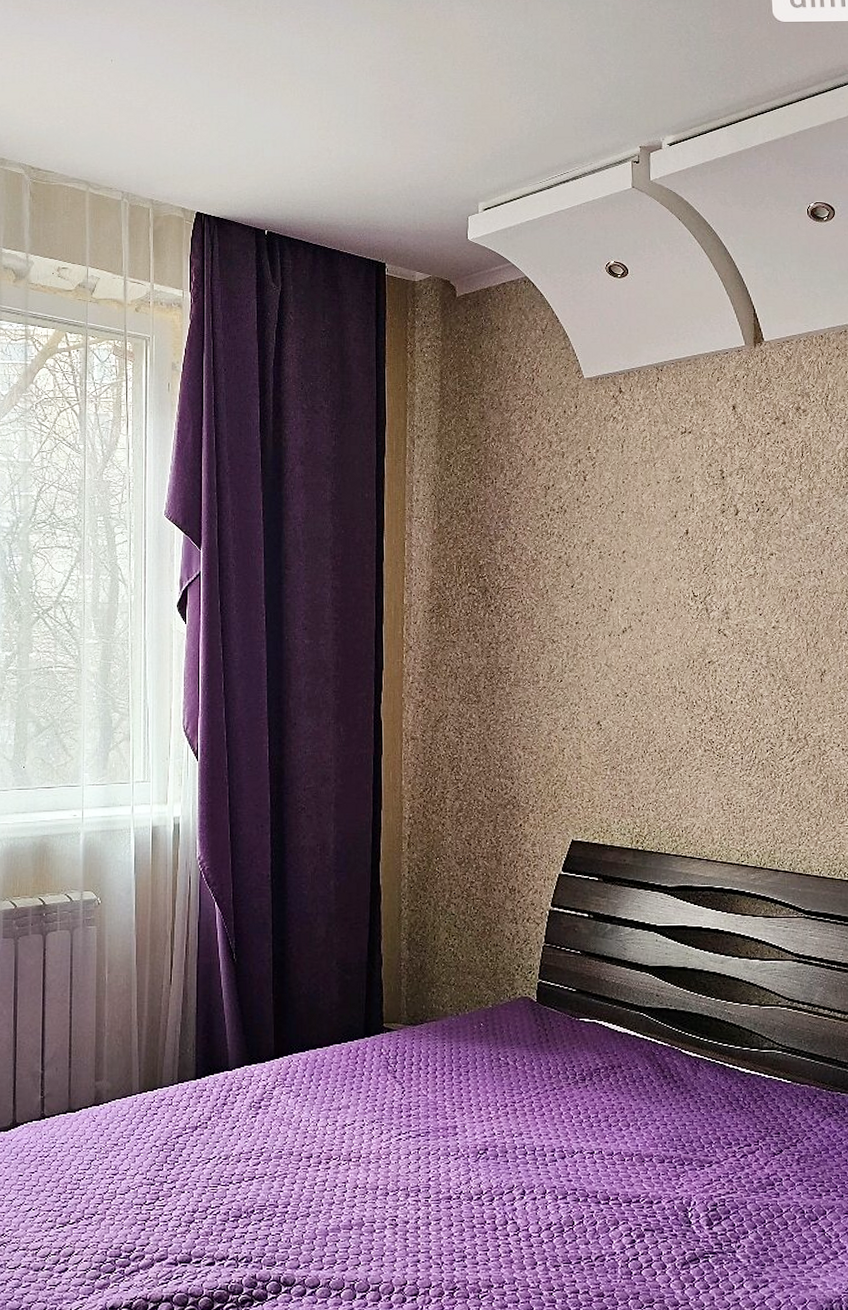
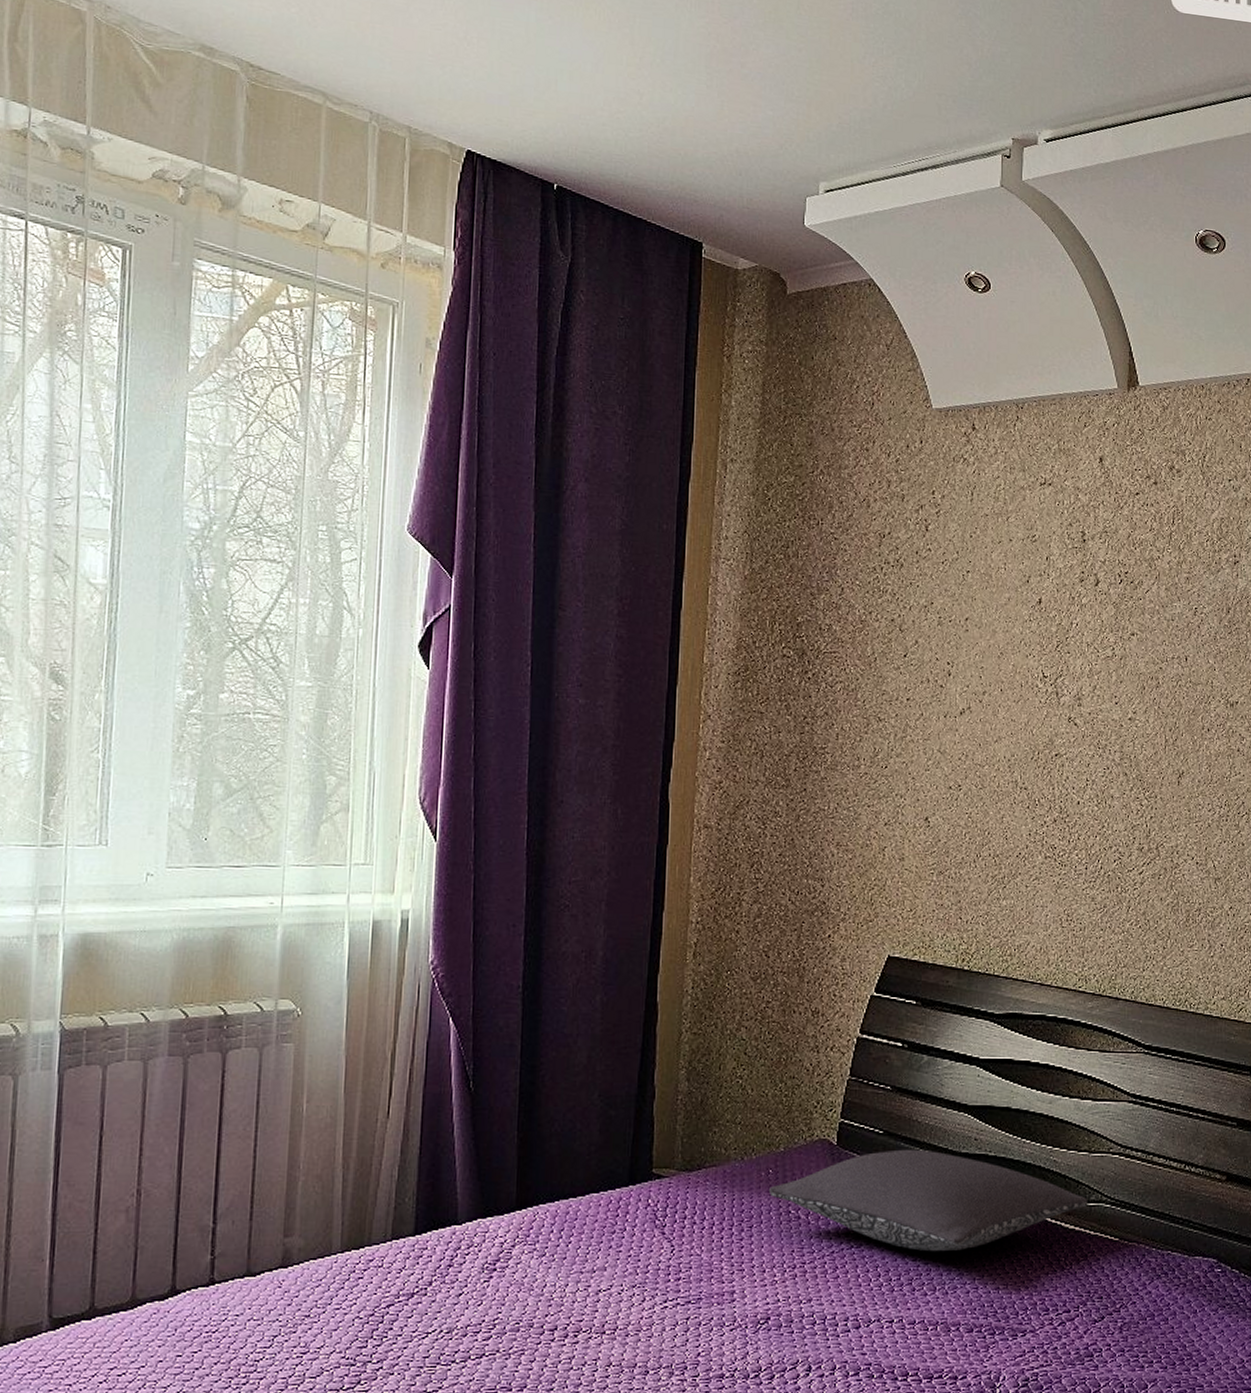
pillow: none [481,1004,761,1093] -> present [769,1149,1088,1252]

